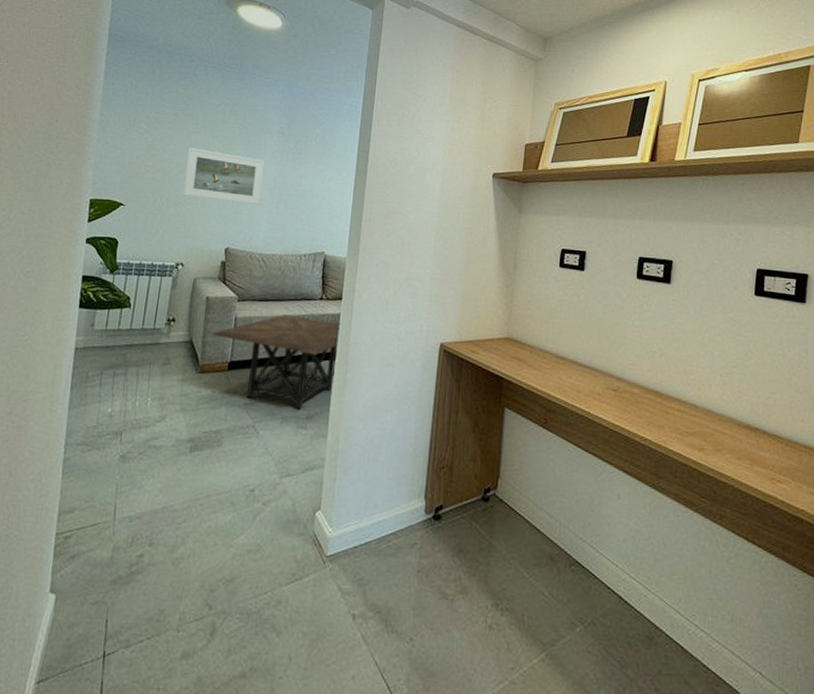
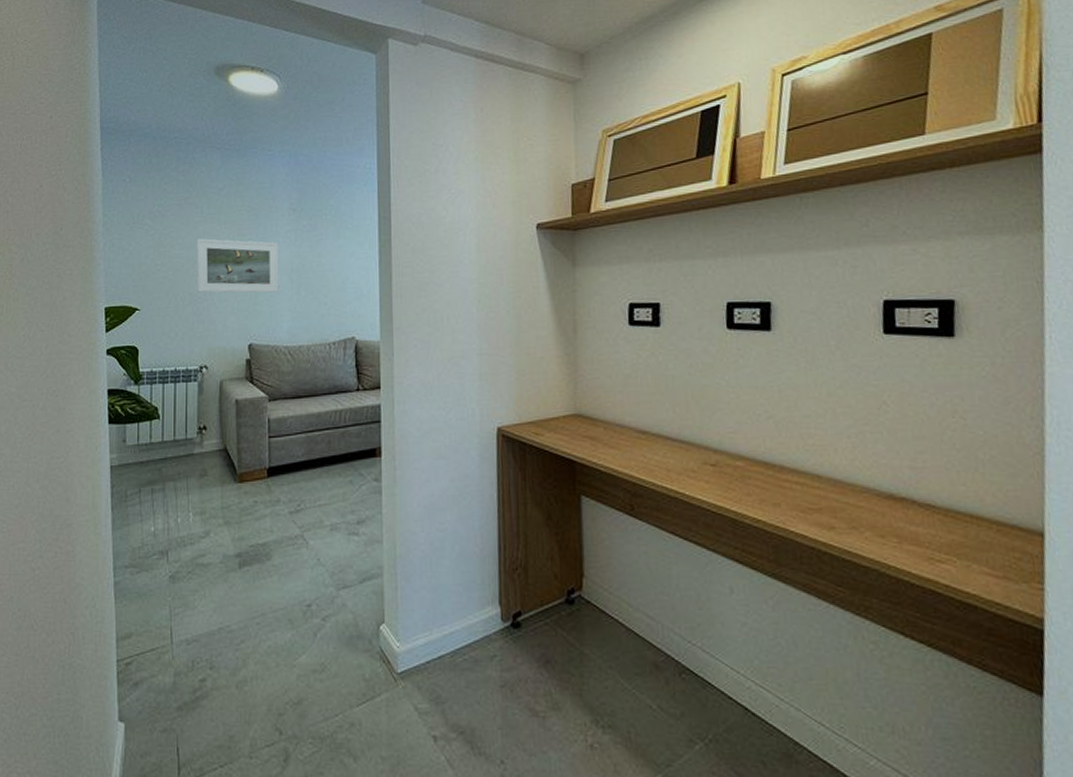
side table: present [213,315,341,410] -> none [247,411,383,515]

